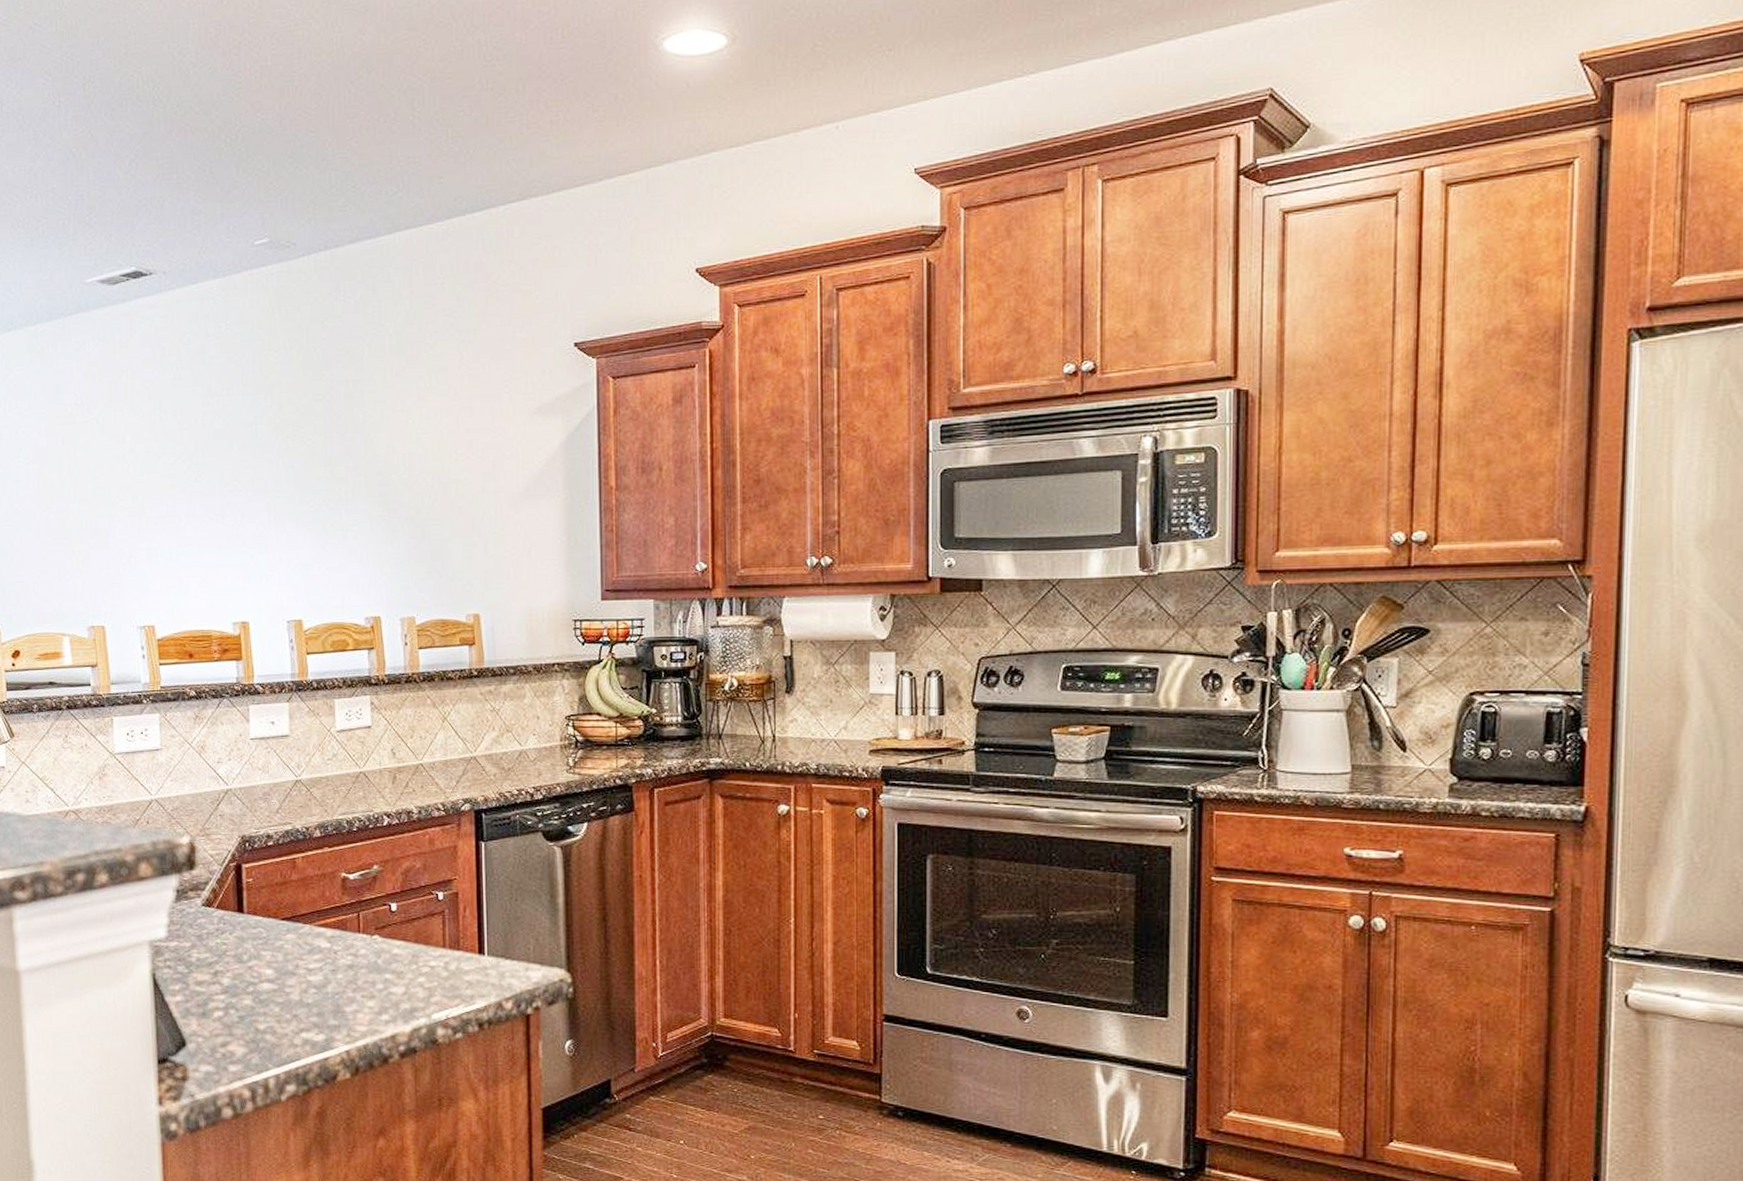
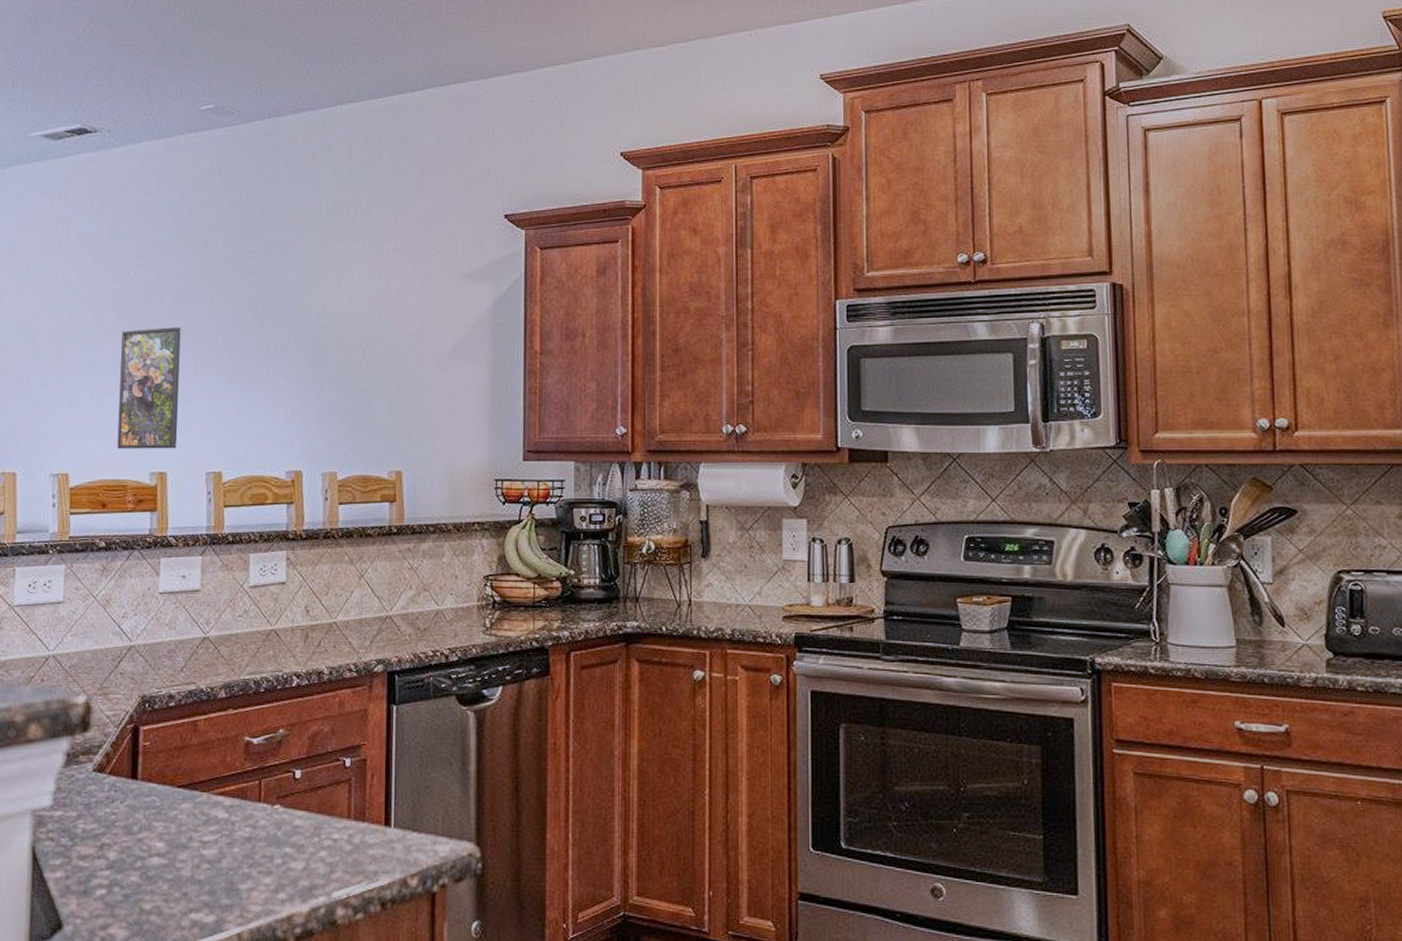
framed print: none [194,475,257,600] -> present [117,327,181,449]

